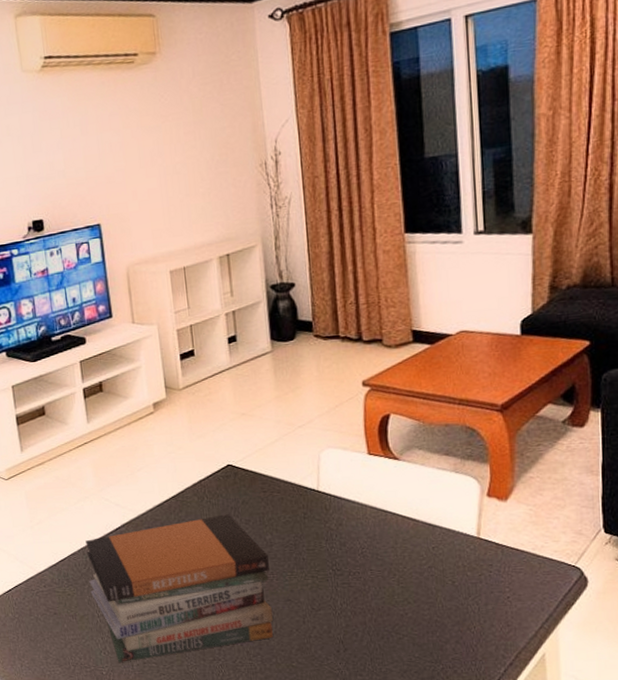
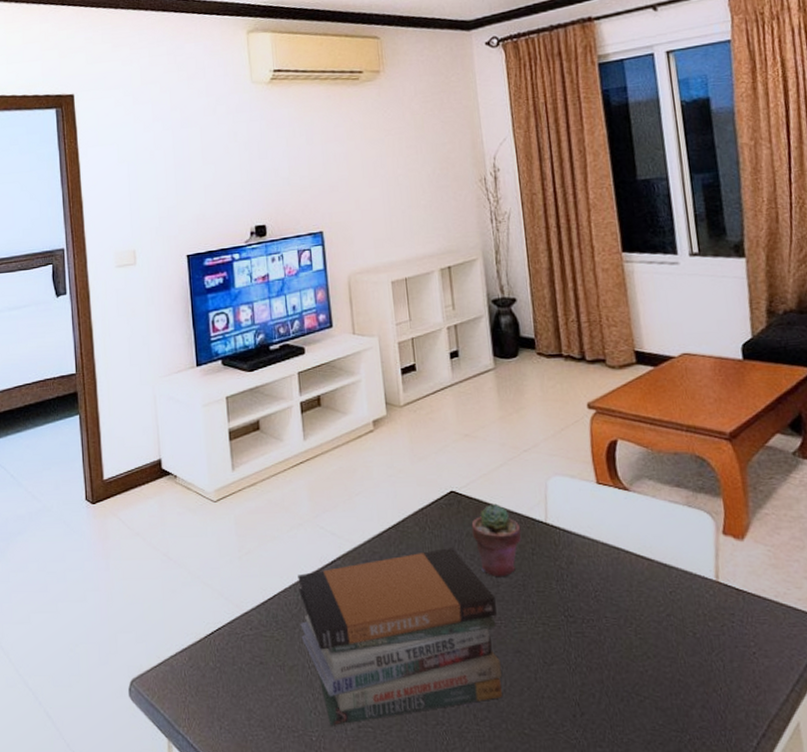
potted succulent: none [247,474,294,539] -> present [471,503,521,577]

